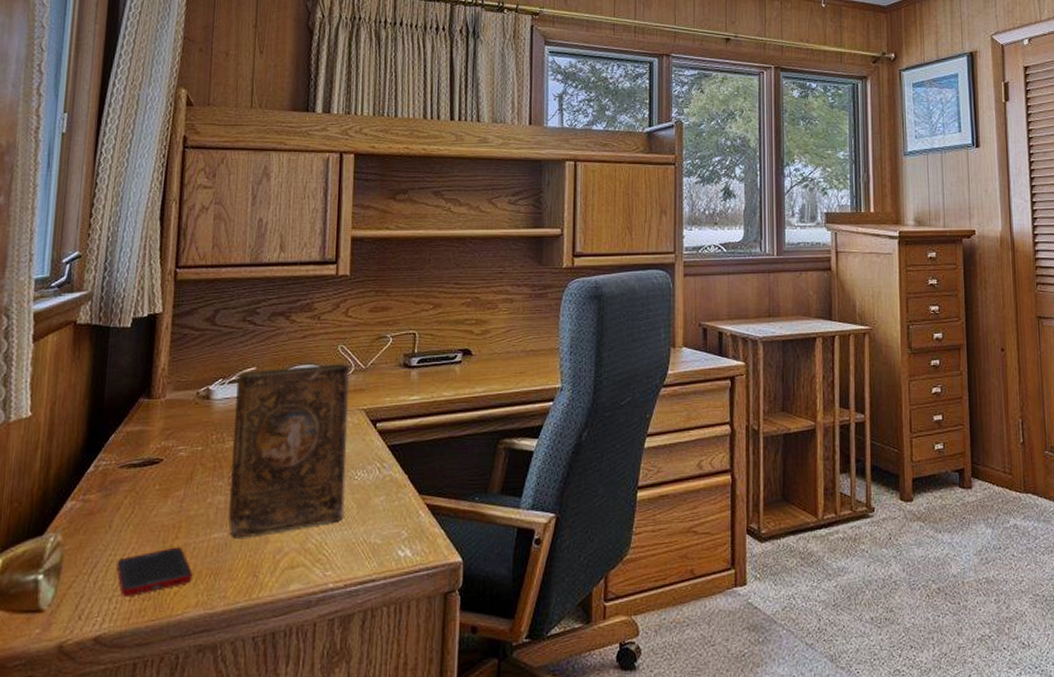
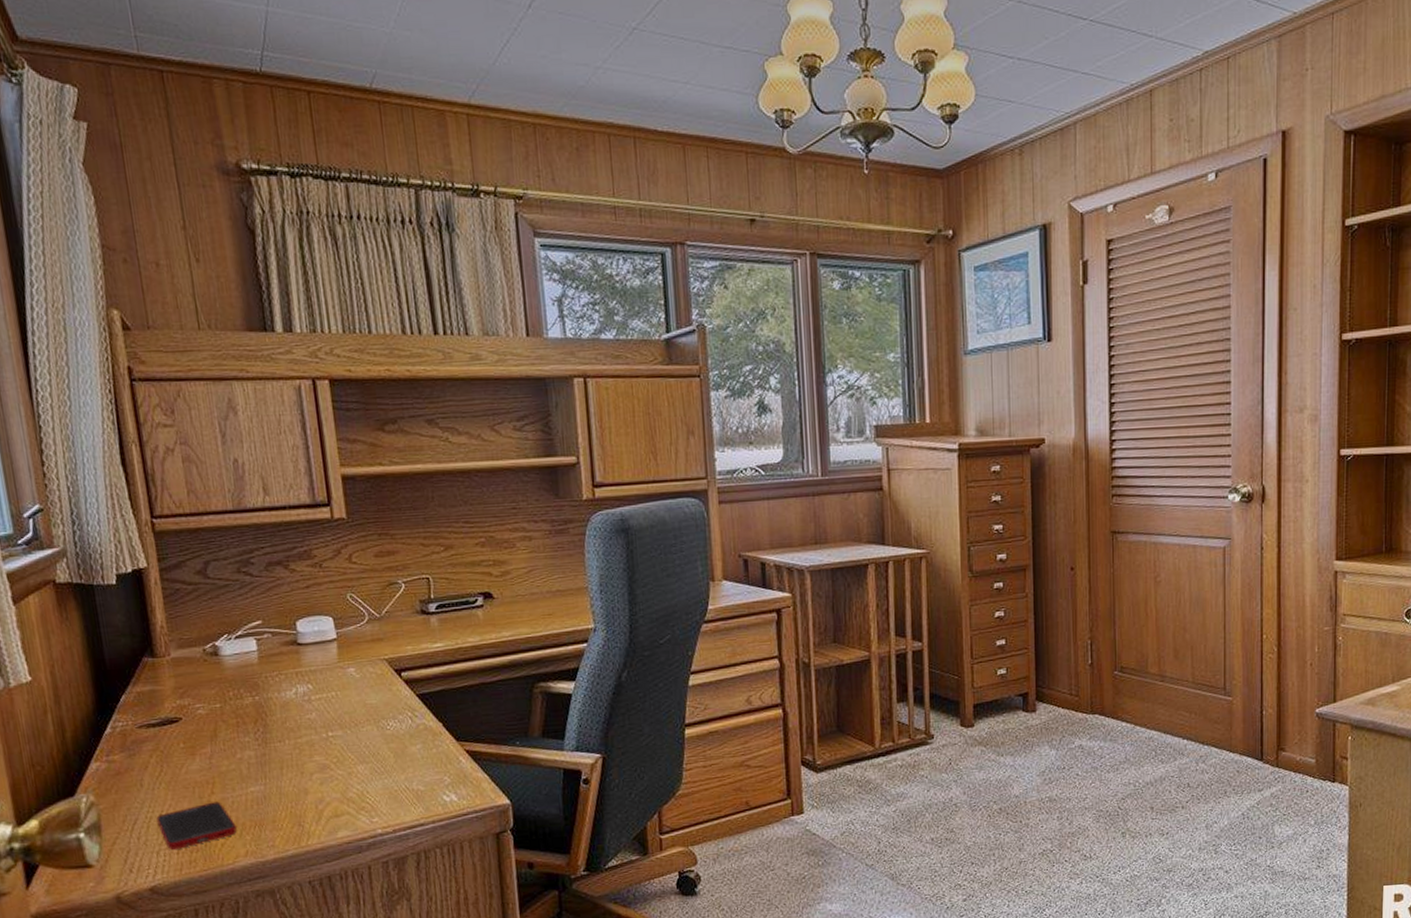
book: present [229,364,350,538] -> none [243,613,382,791]

